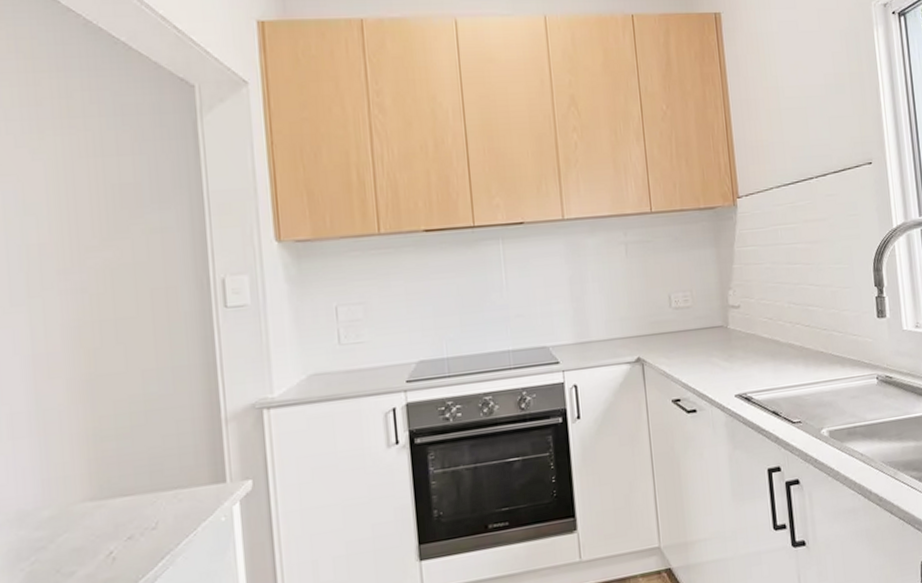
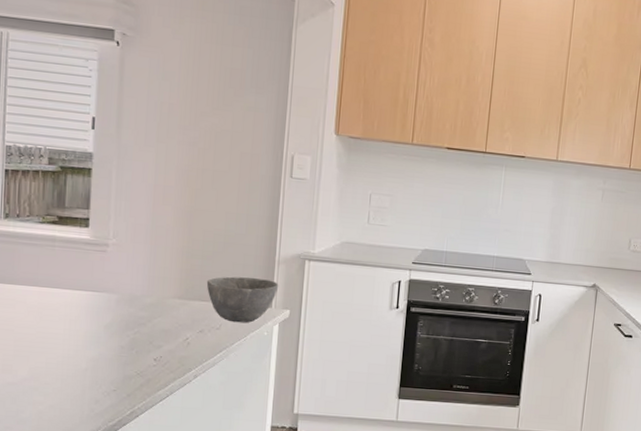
bowl: none [127,445,232,515] -> present [206,276,279,323]

